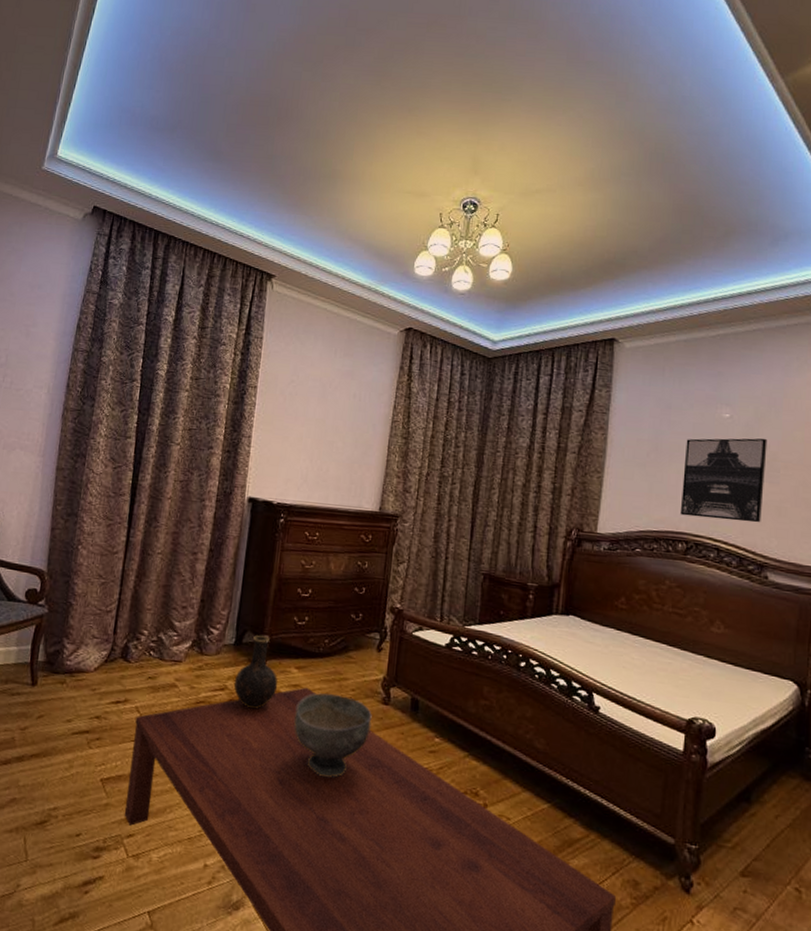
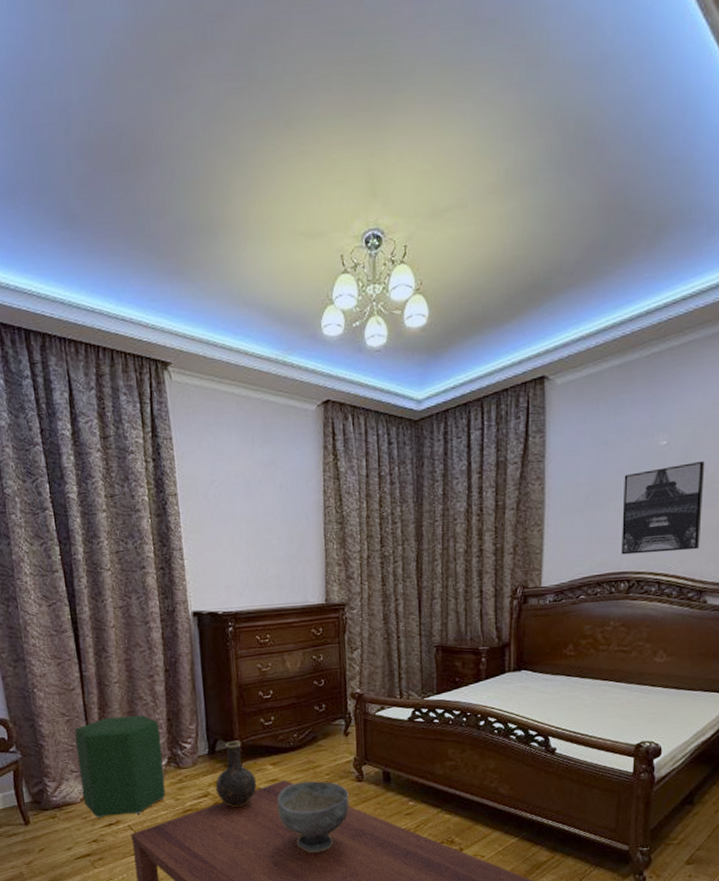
ottoman: none [97,587,192,696] -> present [74,715,166,818]

